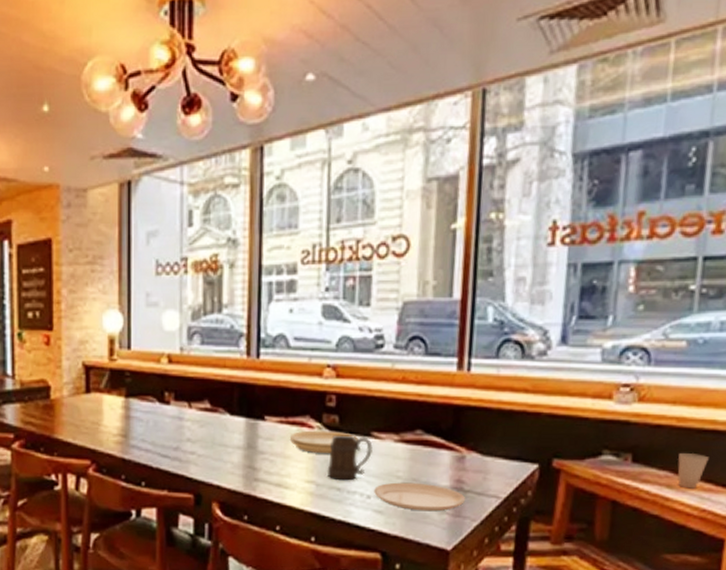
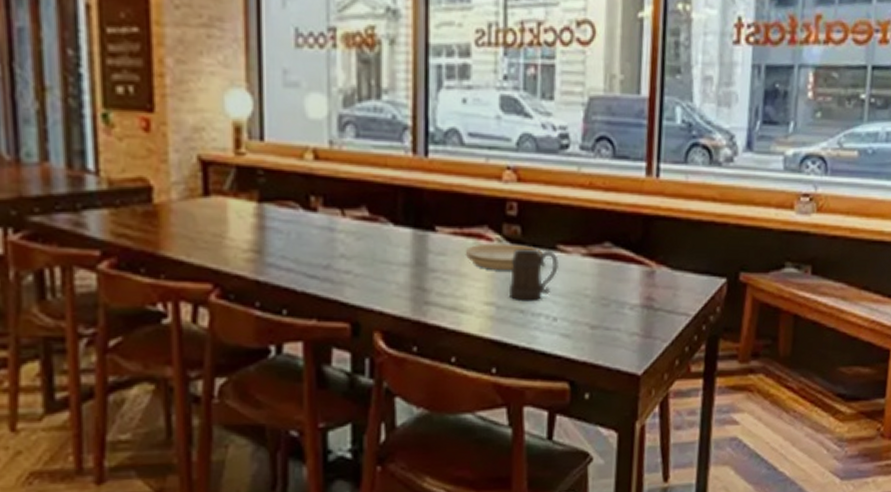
plate: present [374,482,465,512] -> none [561,301,655,333]
cup: present [677,453,709,489] -> none [851,265,877,300]

